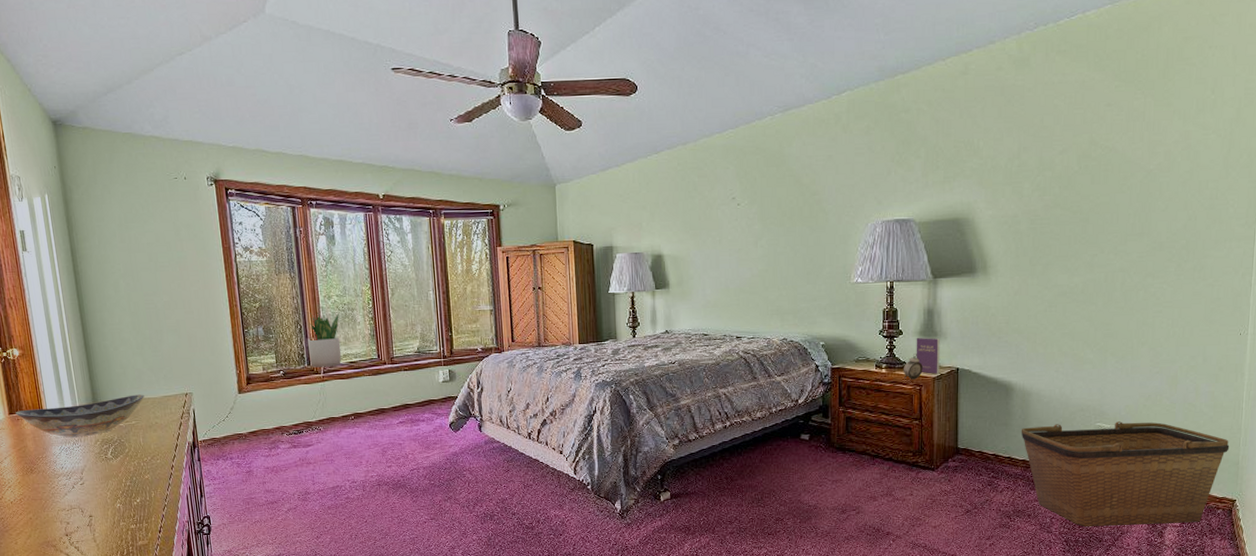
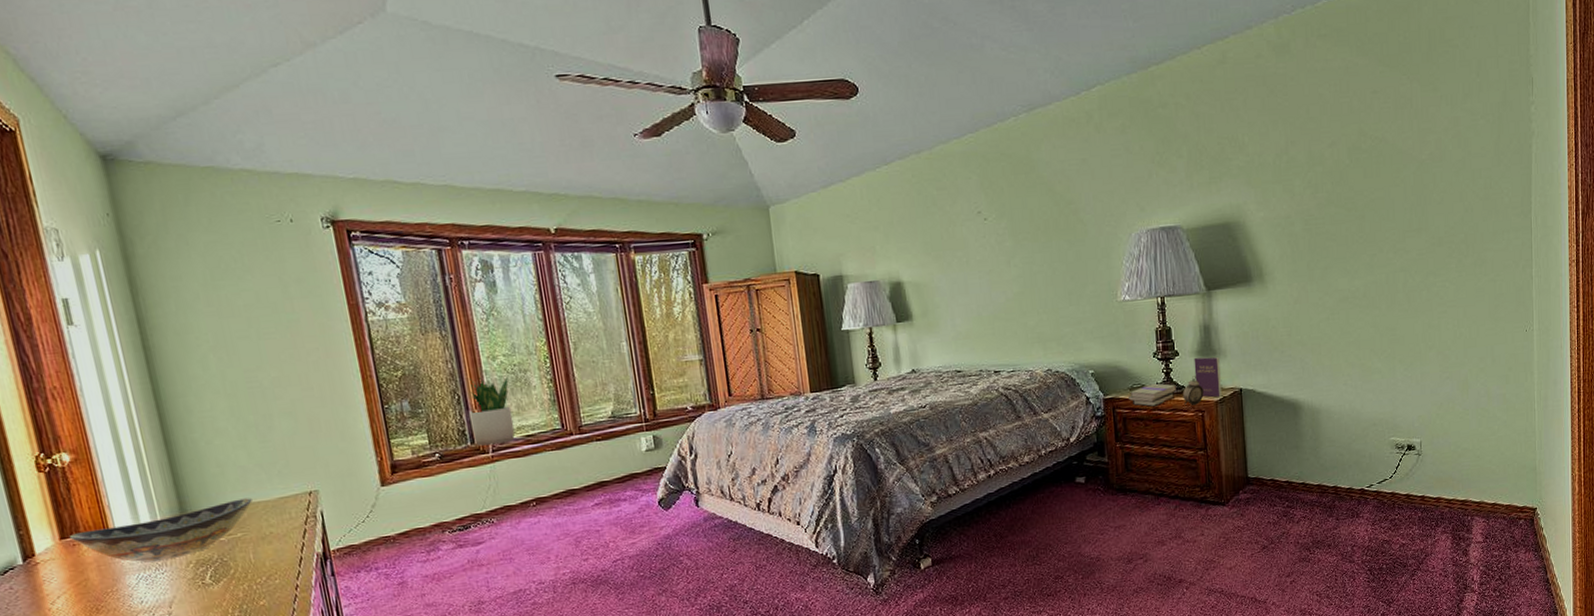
books: none [853,357,898,378] -> present [1127,383,1176,407]
bicycle basket: present [1021,421,1230,527] -> none [1313,431,1526,552]

